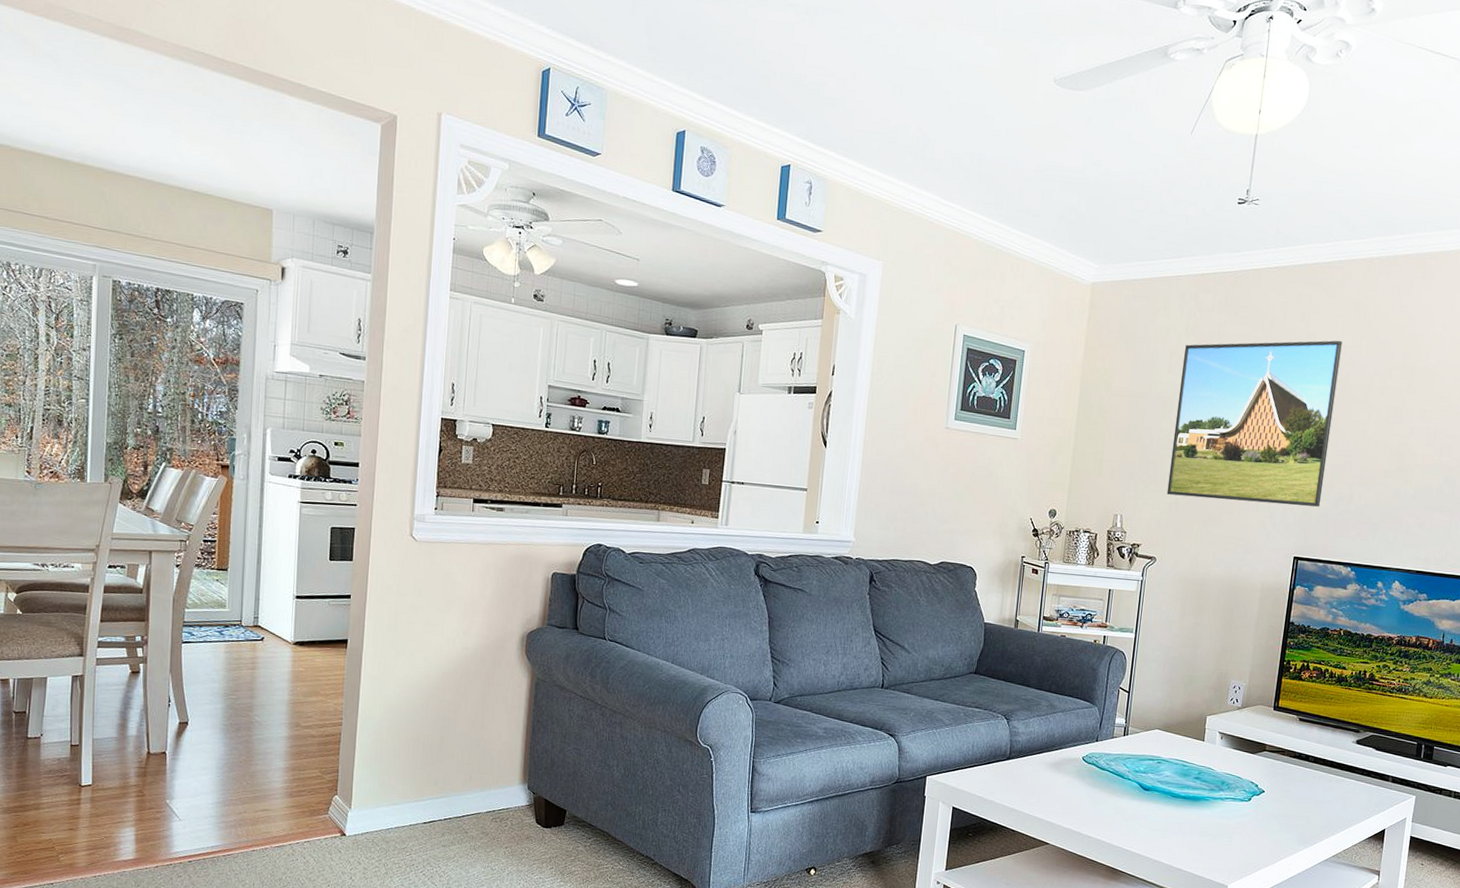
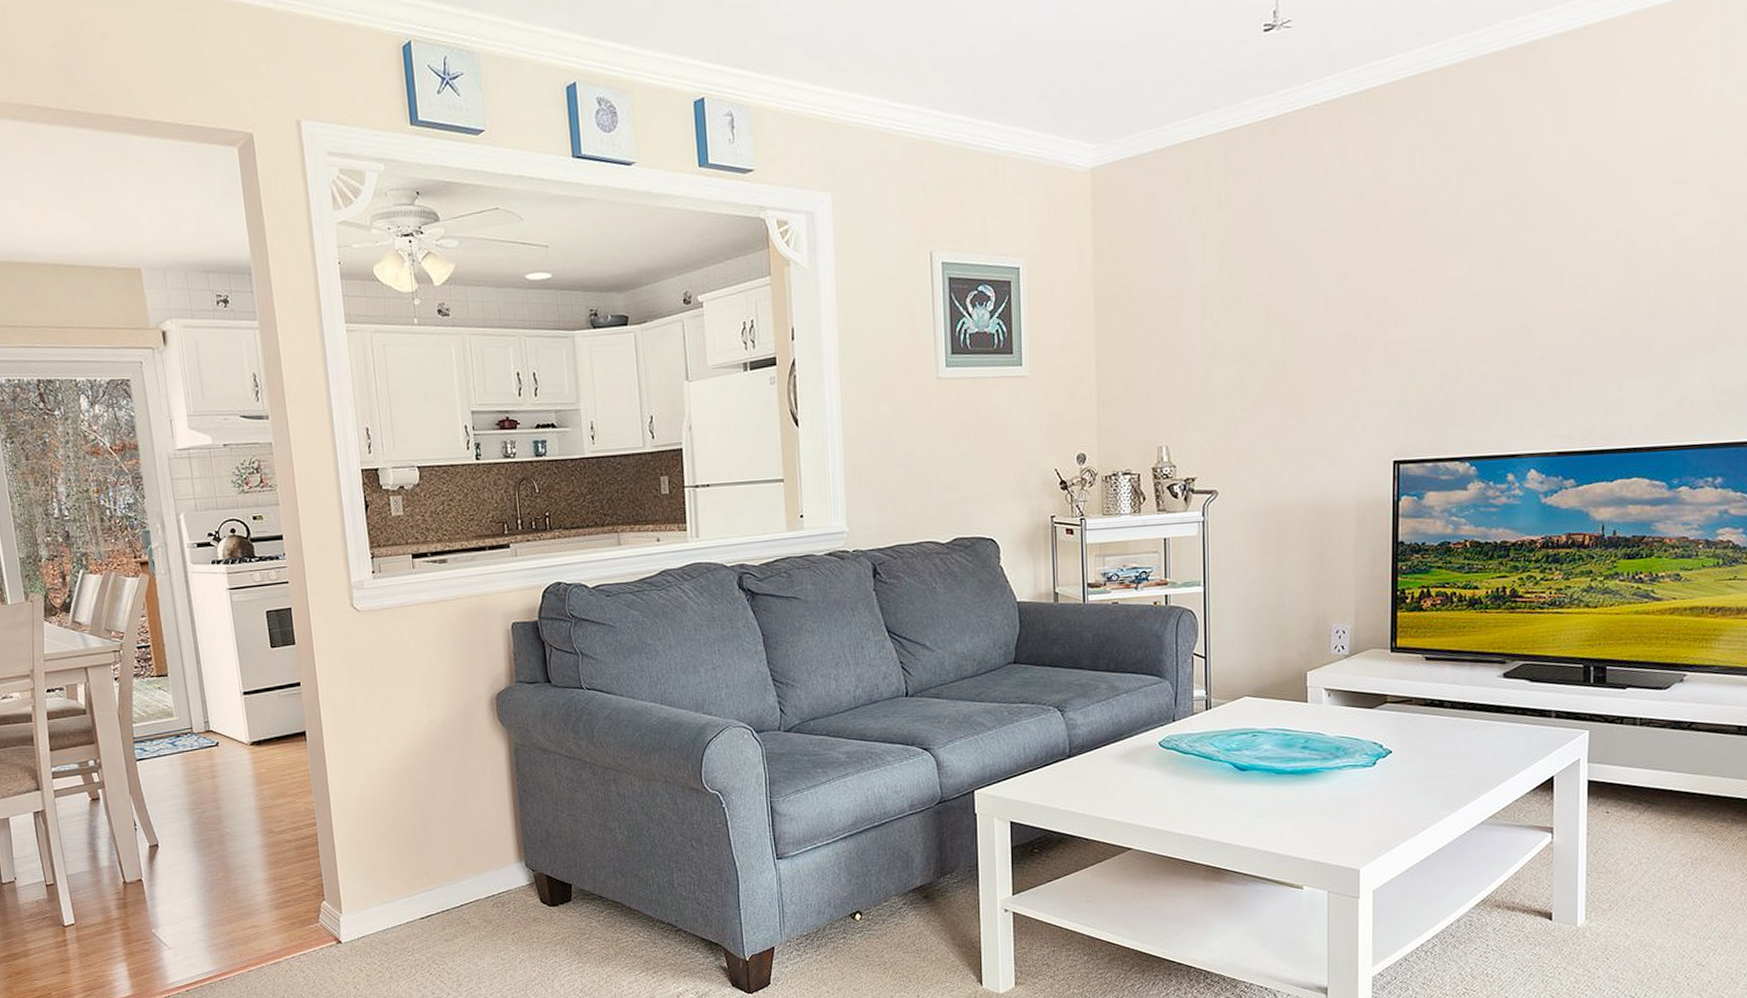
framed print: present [1166,340,1343,507] -> none [1219,179,1424,411]

